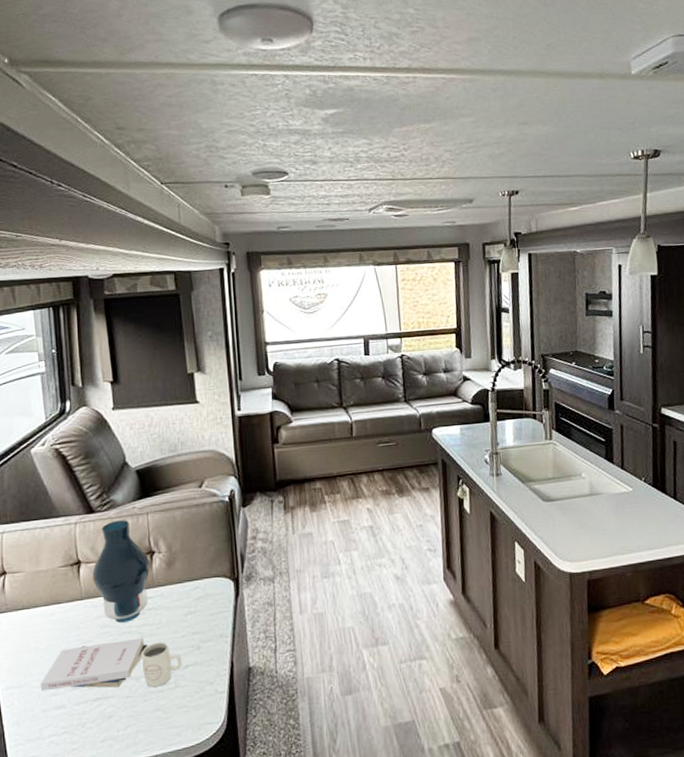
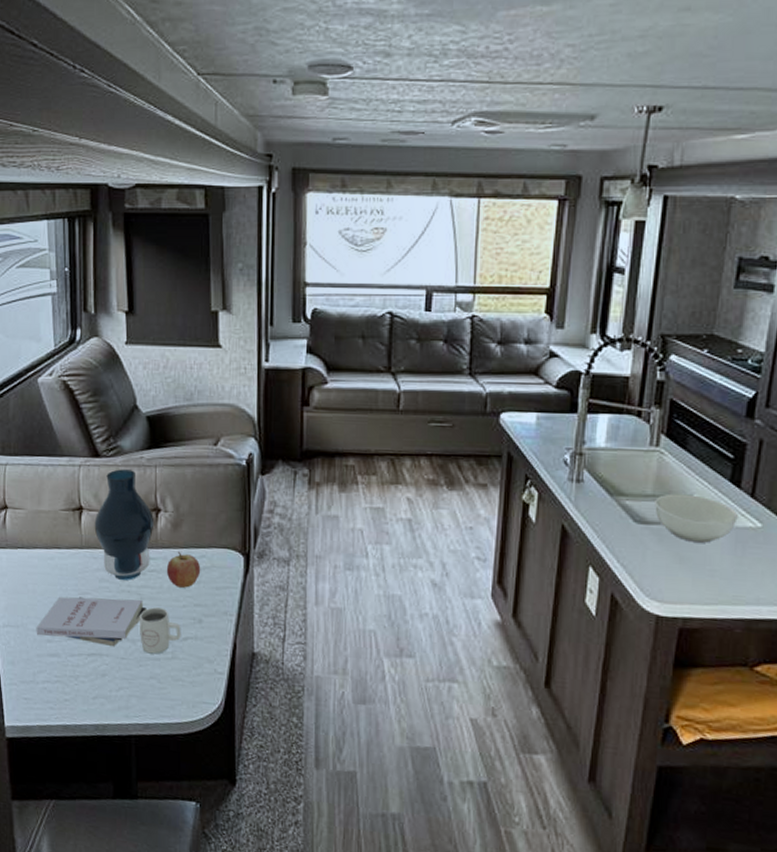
fruit: none [163,586,196,620] -> present [166,551,201,588]
bowl: none [555,473,615,510] -> present [655,493,738,543]

